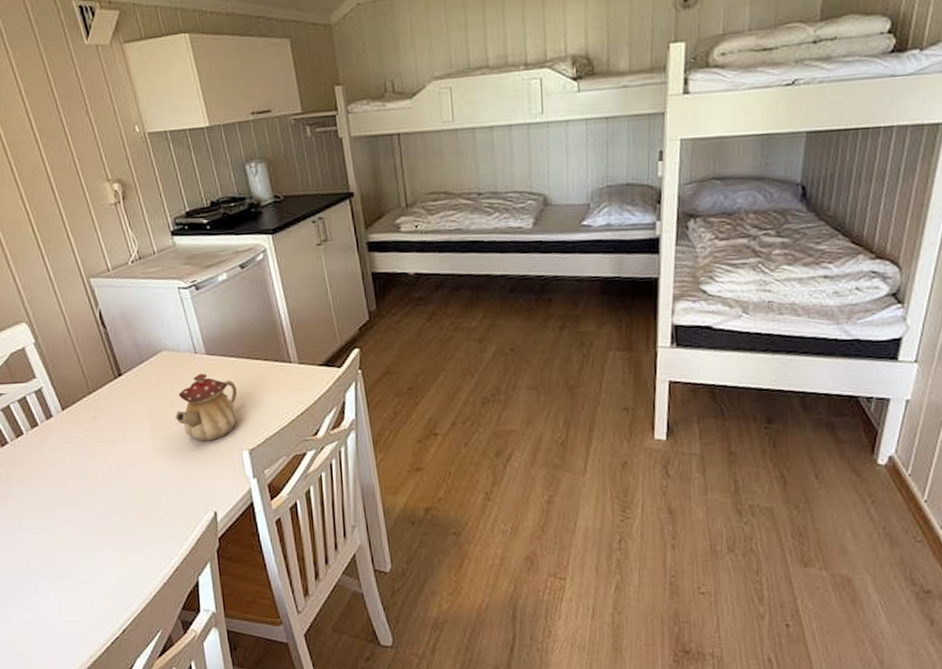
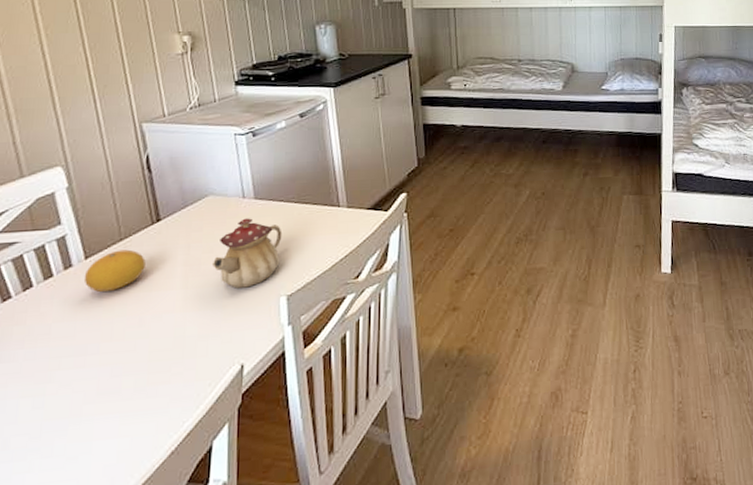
fruit: none [64,402,115,440] -> present [84,249,145,292]

